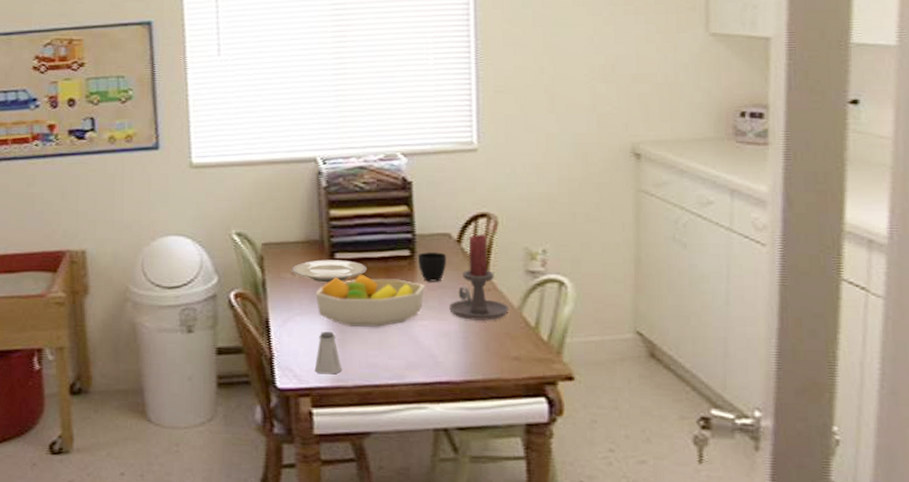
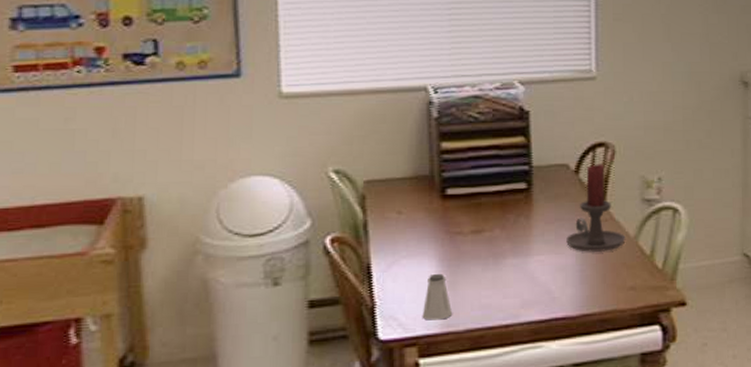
plate: present [291,260,368,283] -> none [397,195,482,221]
fruit bowl: present [315,274,425,328] -> none [424,209,542,267]
cup: present [418,252,447,282] -> none [535,184,565,215]

